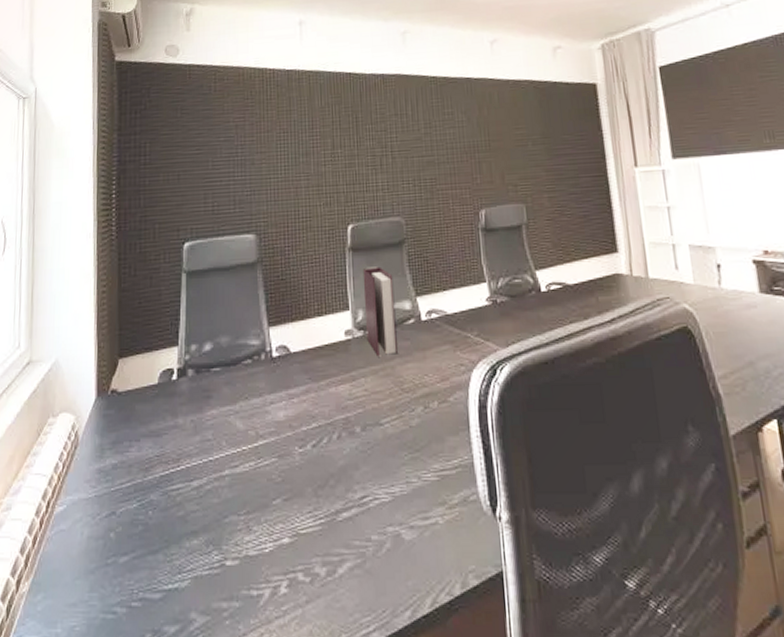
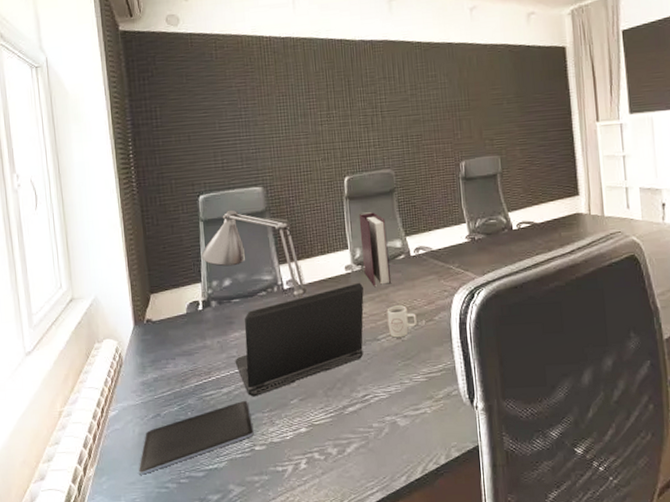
tablet: none [82,497,226,594] -> present [138,400,254,475]
desk lamp: none [180,260,301,369] -> present [201,210,308,299]
laptop computer: none [209,351,366,494] -> present [235,282,364,397]
mug: none [392,381,428,423] -> present [386,305,417,338]

